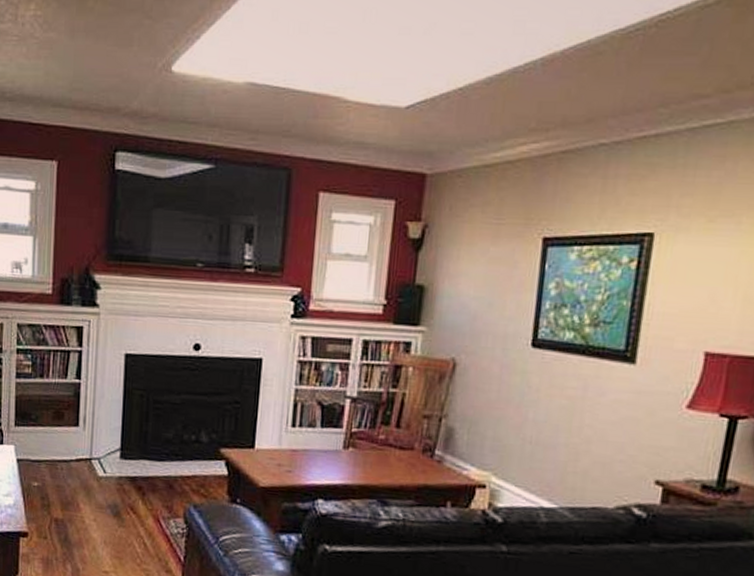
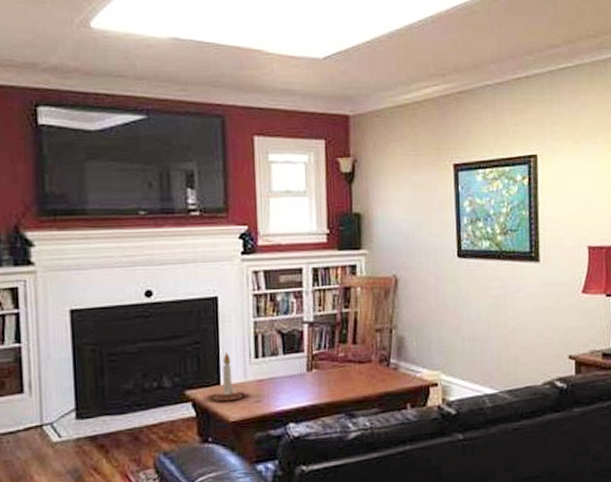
candle holder: none [239,416,283,466] -> present [205,352,249,402]

